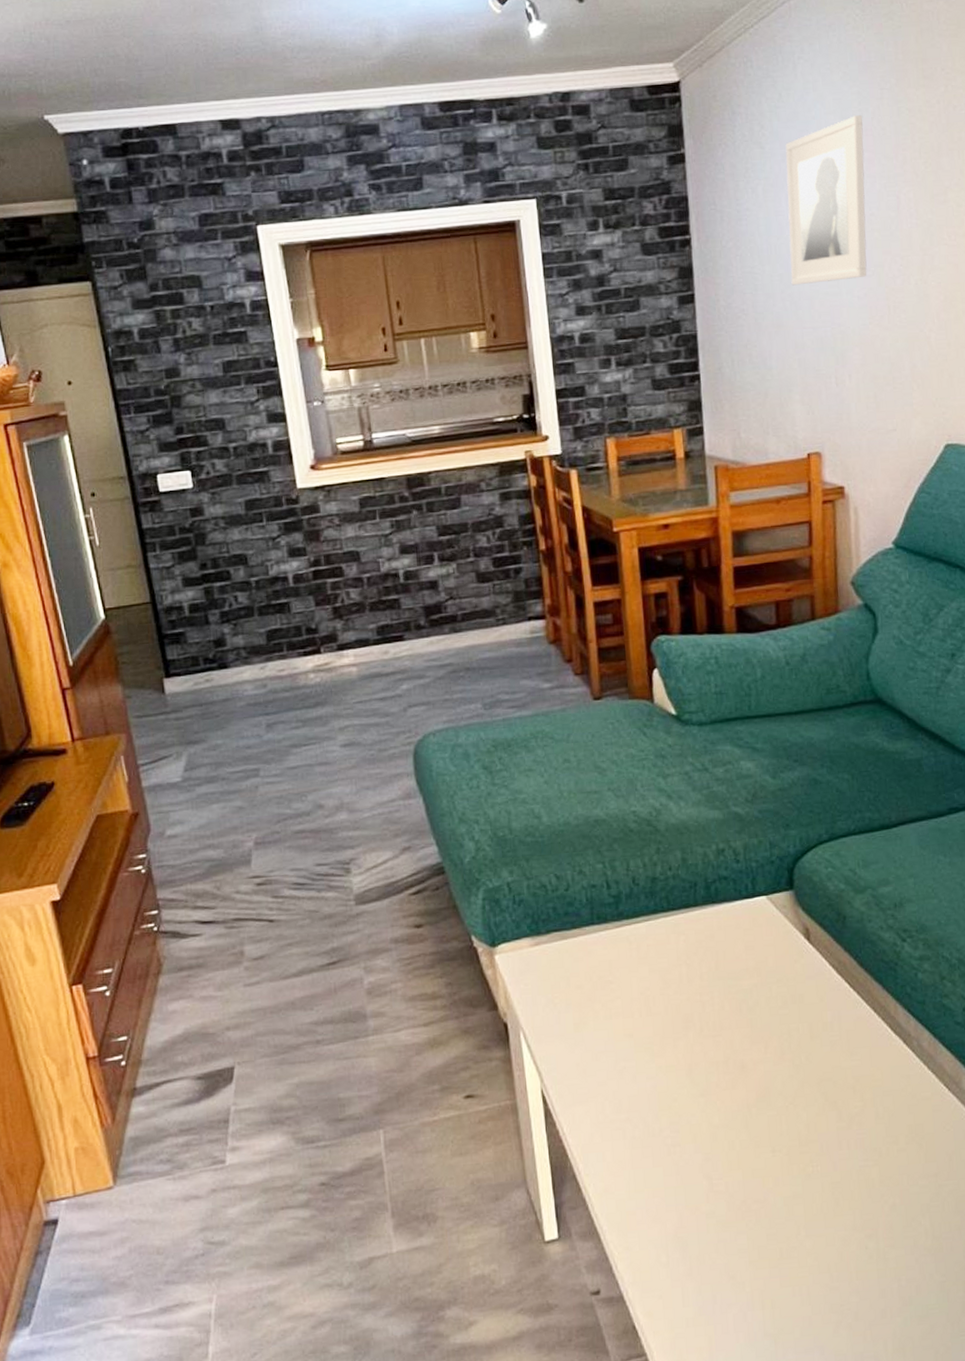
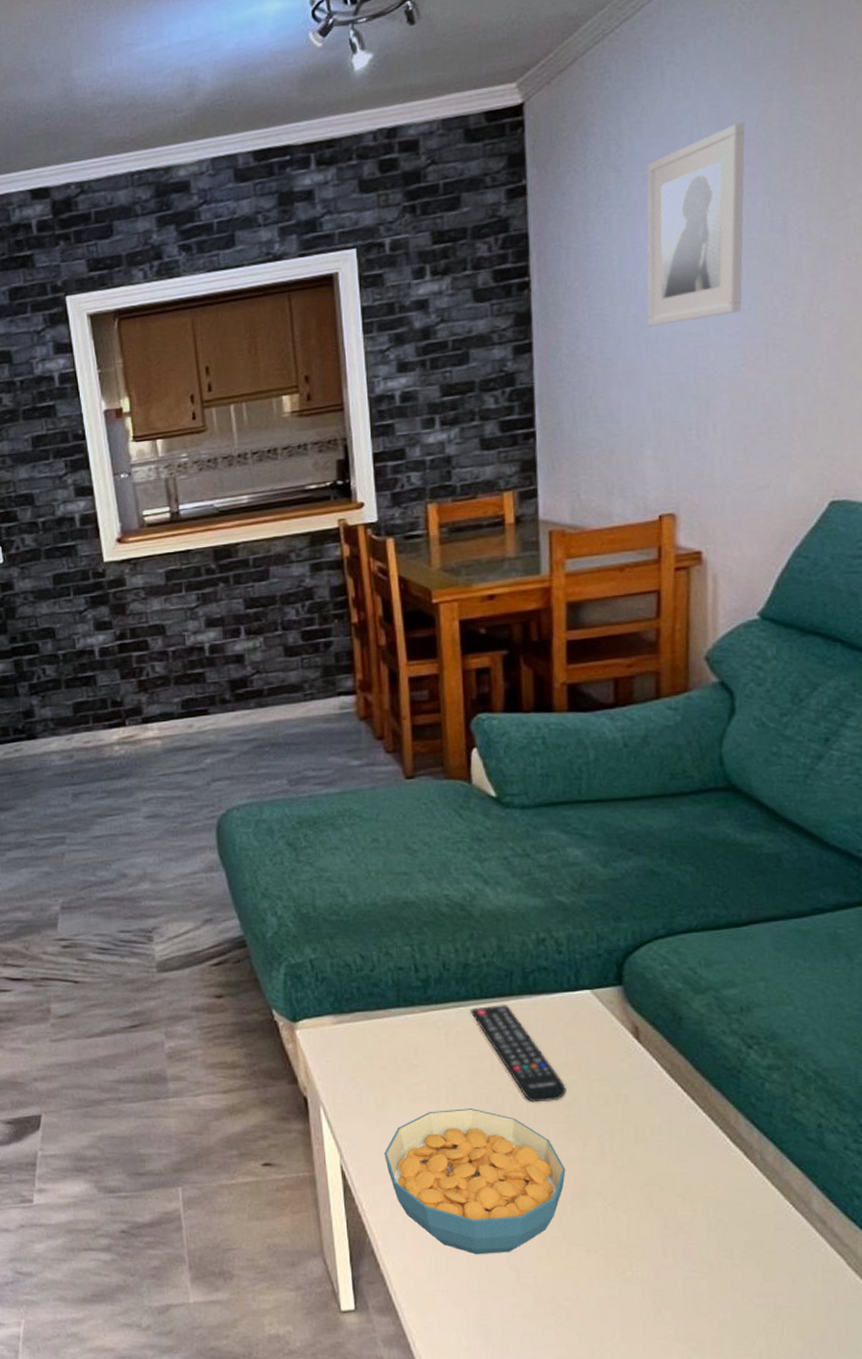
cereal bowl: none [583,1020,751,1168] -> present [384,1108,566,1255]
remote control: none [658,914,748,1010] -> present [470,1004,567,1103]

